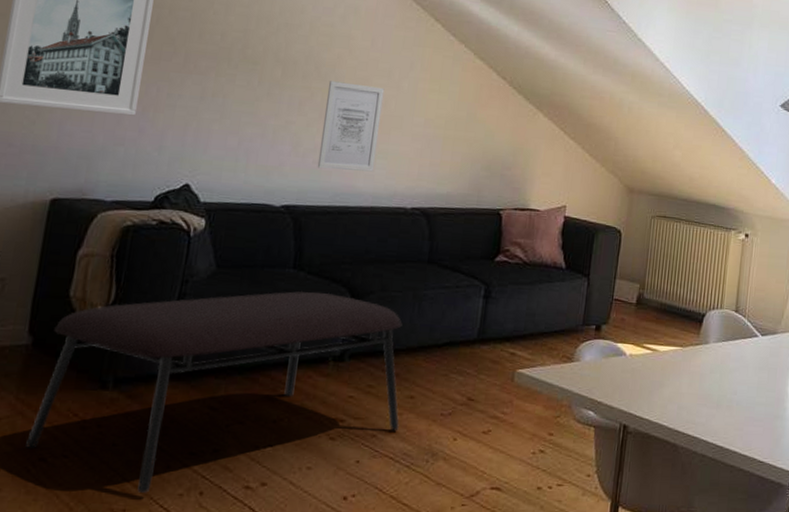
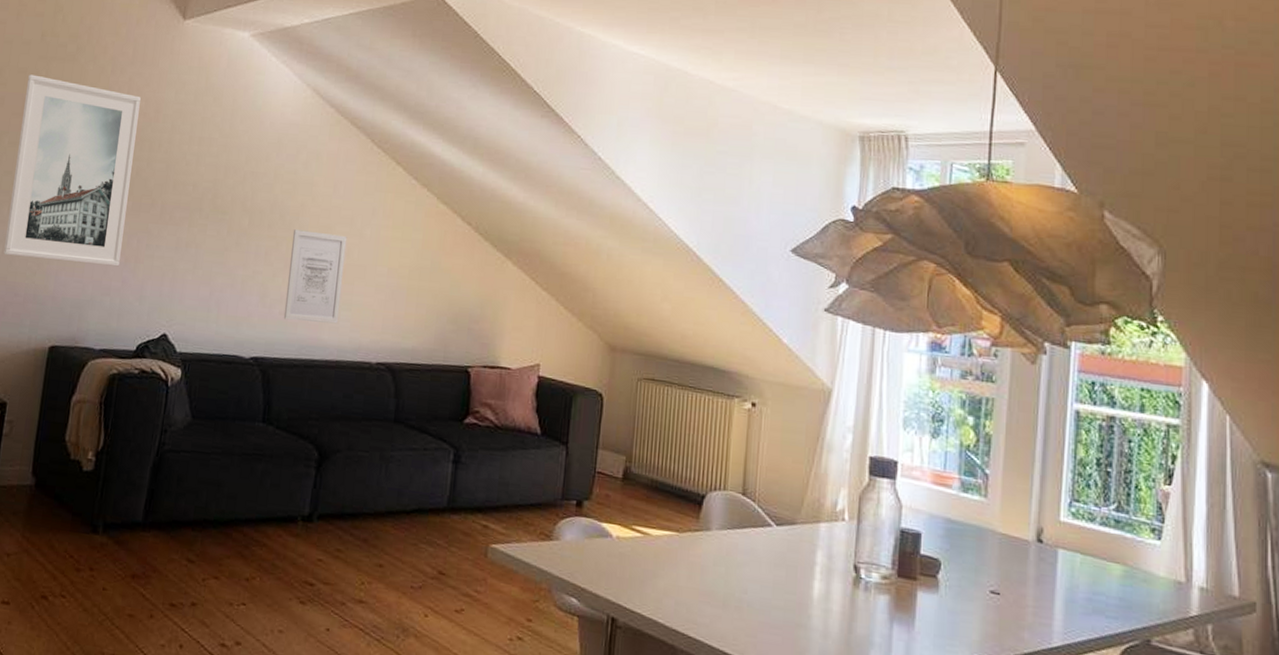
coffee table: present [26,290,403,493] -> none [31,445,370,640]

